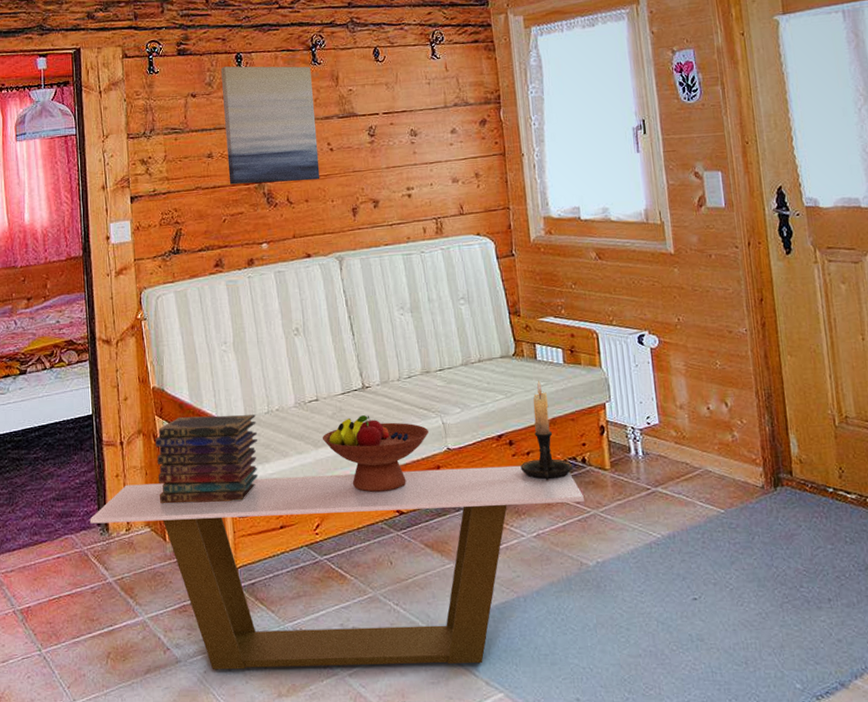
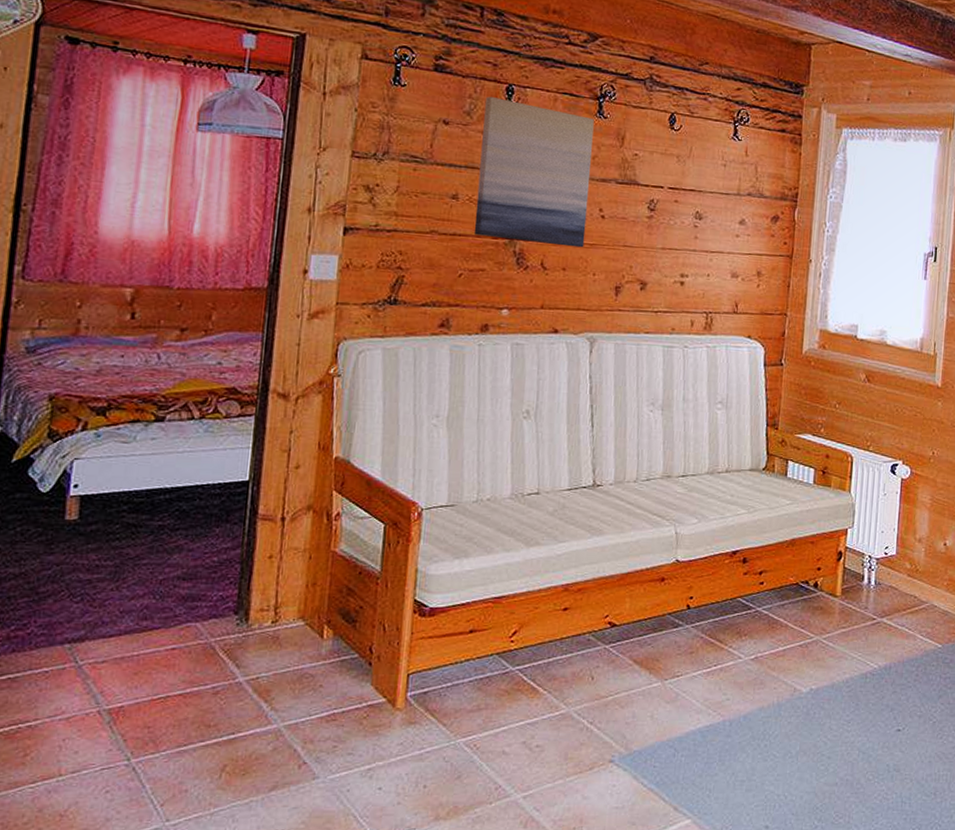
coffee table: present [90,465,584,670] -> none [224,568,809,789]
book stack: present [155,414,259,504] -> none [323,495,461,599]
fruit bowl: present [322,415,429,492] -> none [536,516,659,600]
candle holder: present [520,380,573,481] -> none [750,498,804,603]

